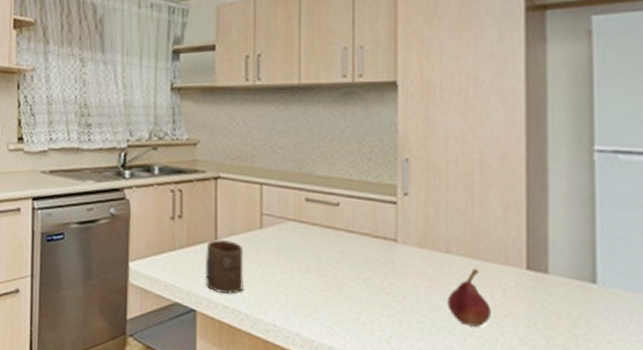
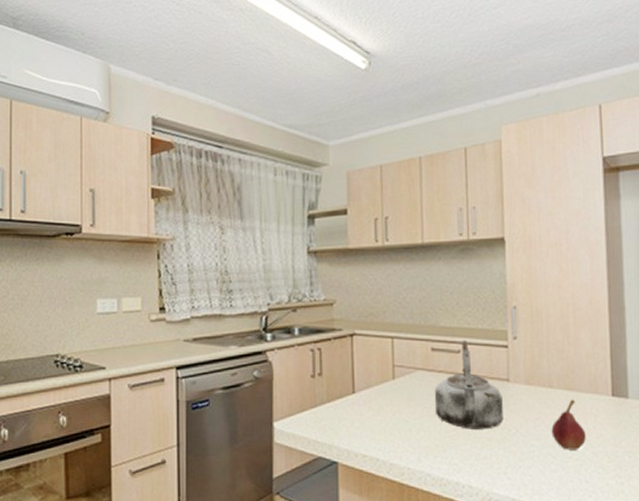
cup: present [206,238,244,295] -> none [345,392,380,445]
kettle: none [307,191,388,293] -> present [434,339,503,429]

